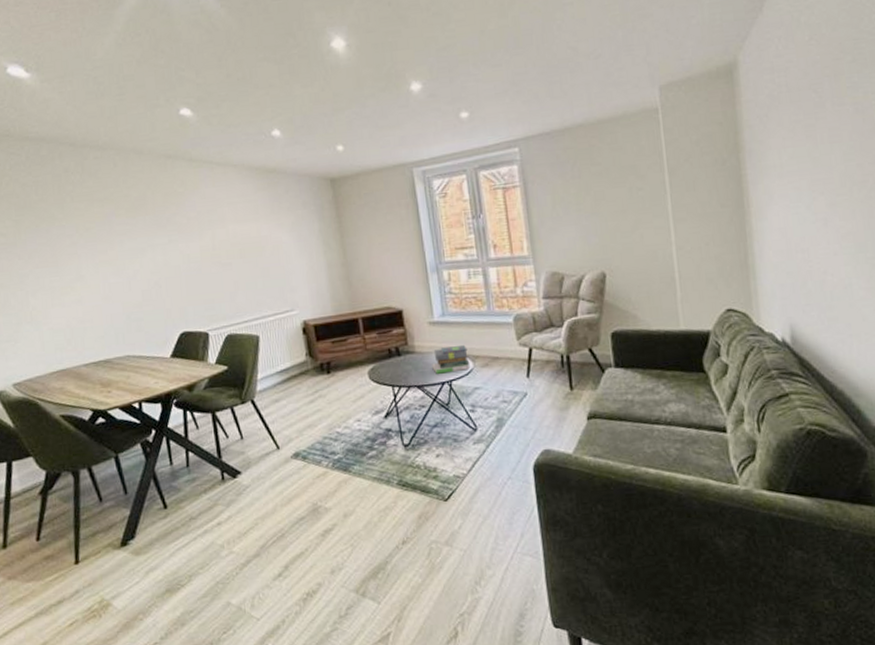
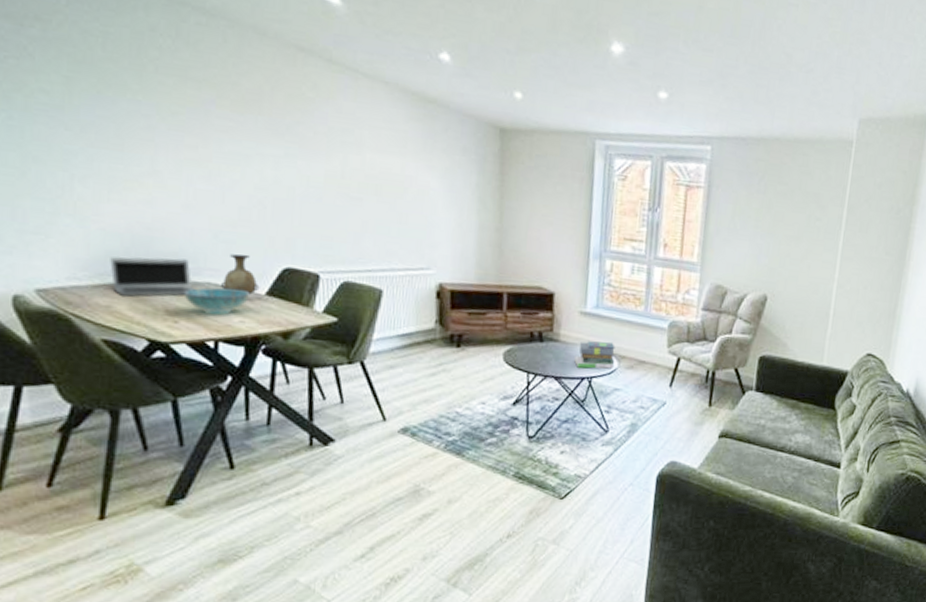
laptop: none [58,340,119,379] -> present [110,257,195,298]
bowl: none [112,356,160,382] -> present [183,287,251,316]
vase: none [137,327,166,359] -> present [221,254,260,295]

